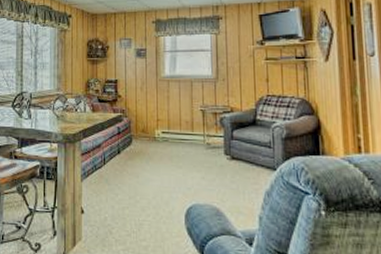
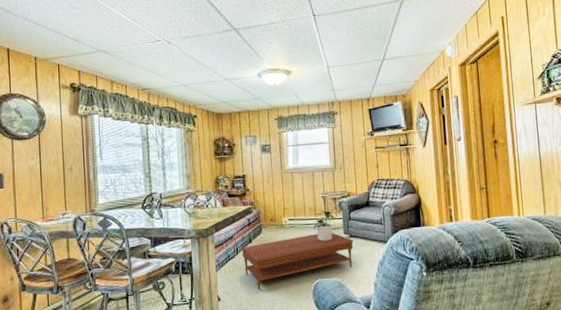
coffee table: none [109,150,236,208] -> present [241,232,353,291]
potted plant: none [190,126,217,161] -> present [313,210,337,241]

